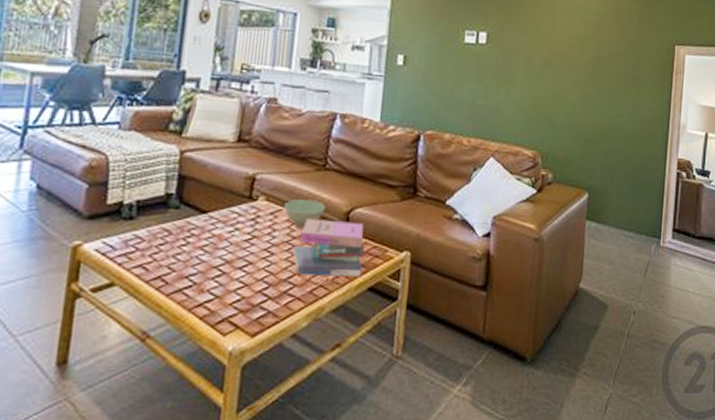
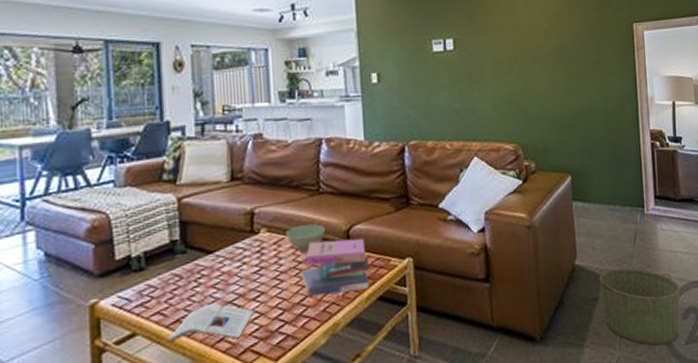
magazine: none [146,264,239,307] -> present [168,302,254,343]
basket: none [602,299,687,388] -> present [599,268,680,346]

